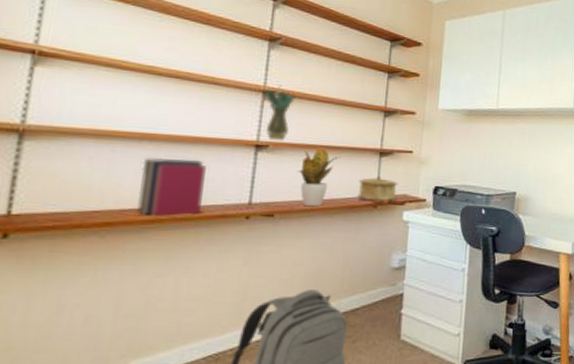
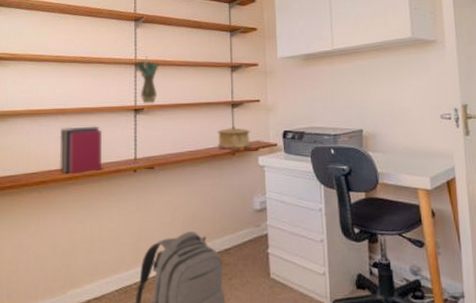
potted plant: present [297,145,341,207] -> none [167,104,200,158]

